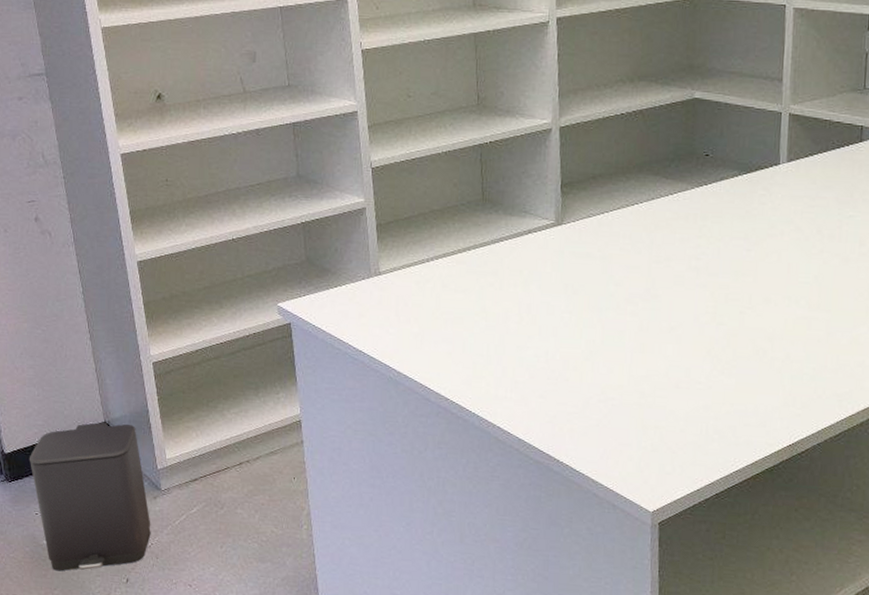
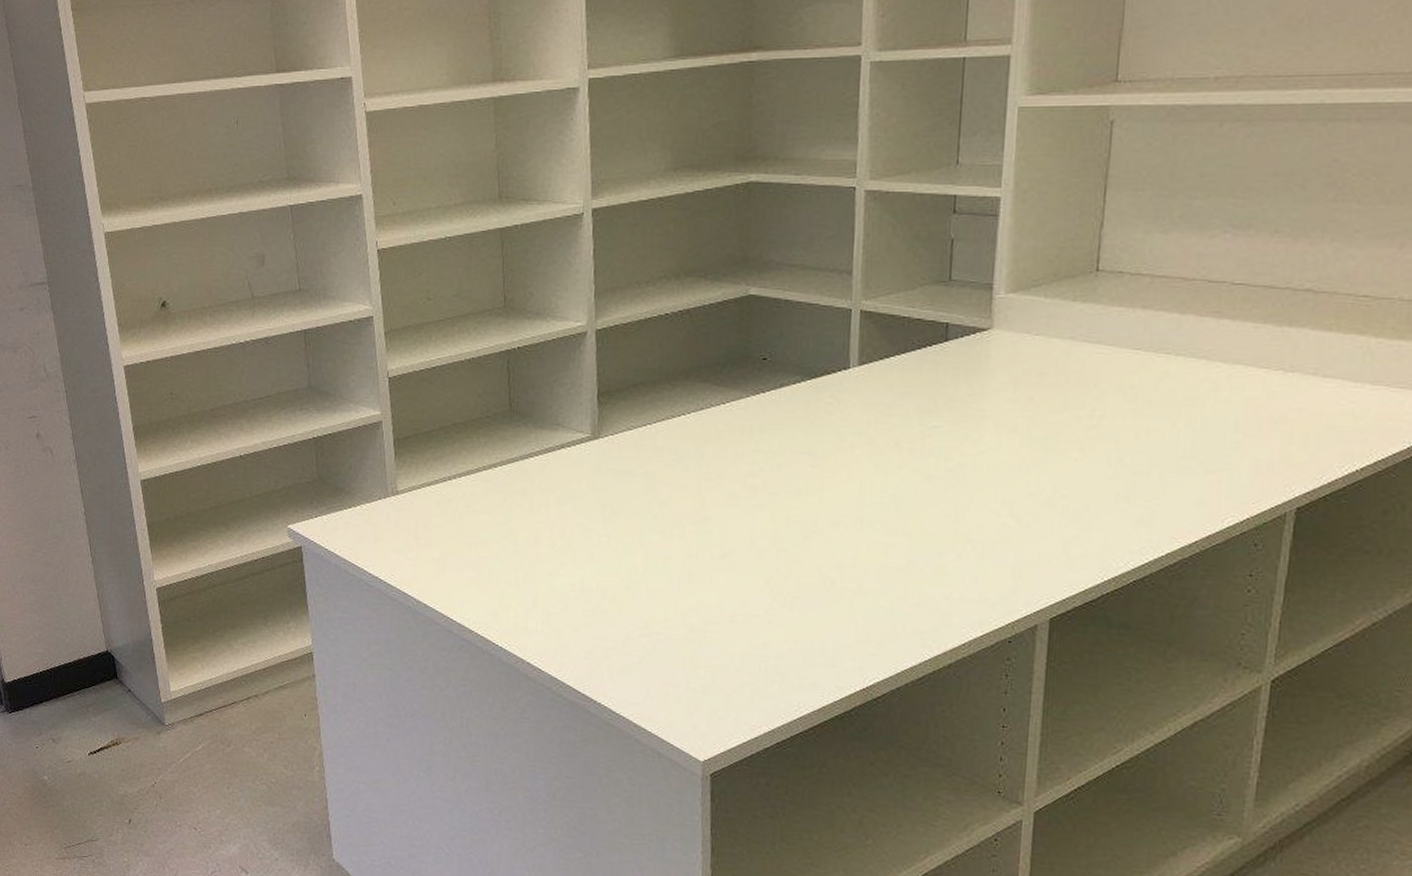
pedal bin: present [29,422,151,571] -> none [29,651,155,809]

